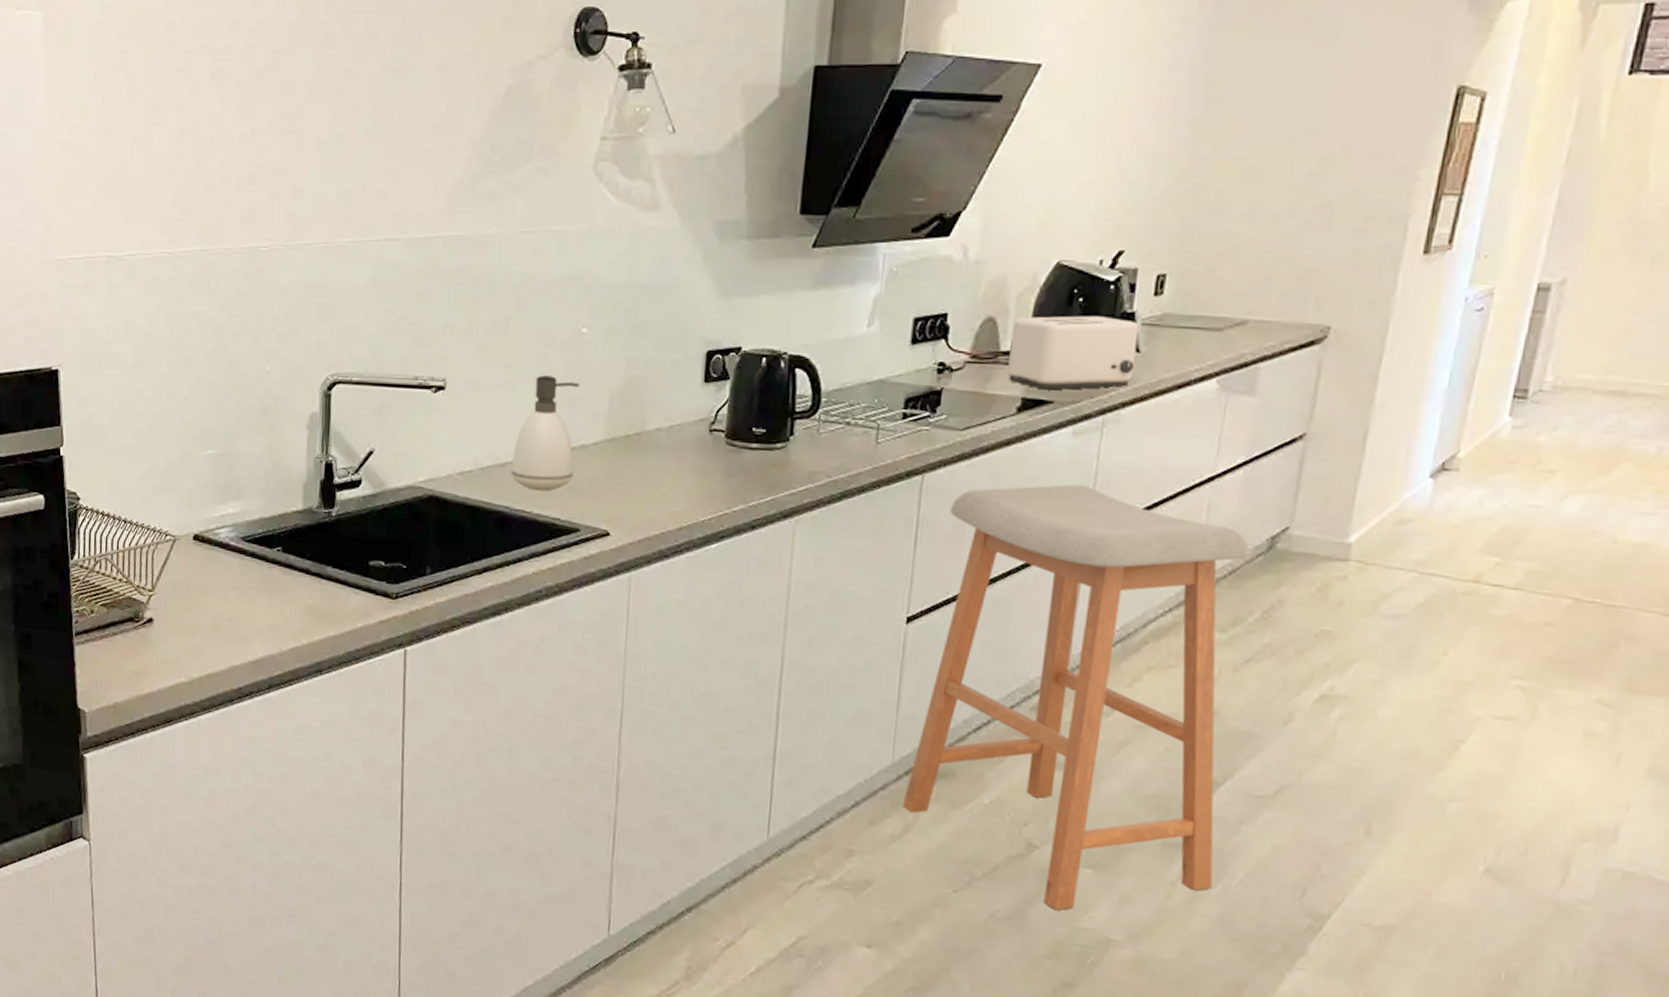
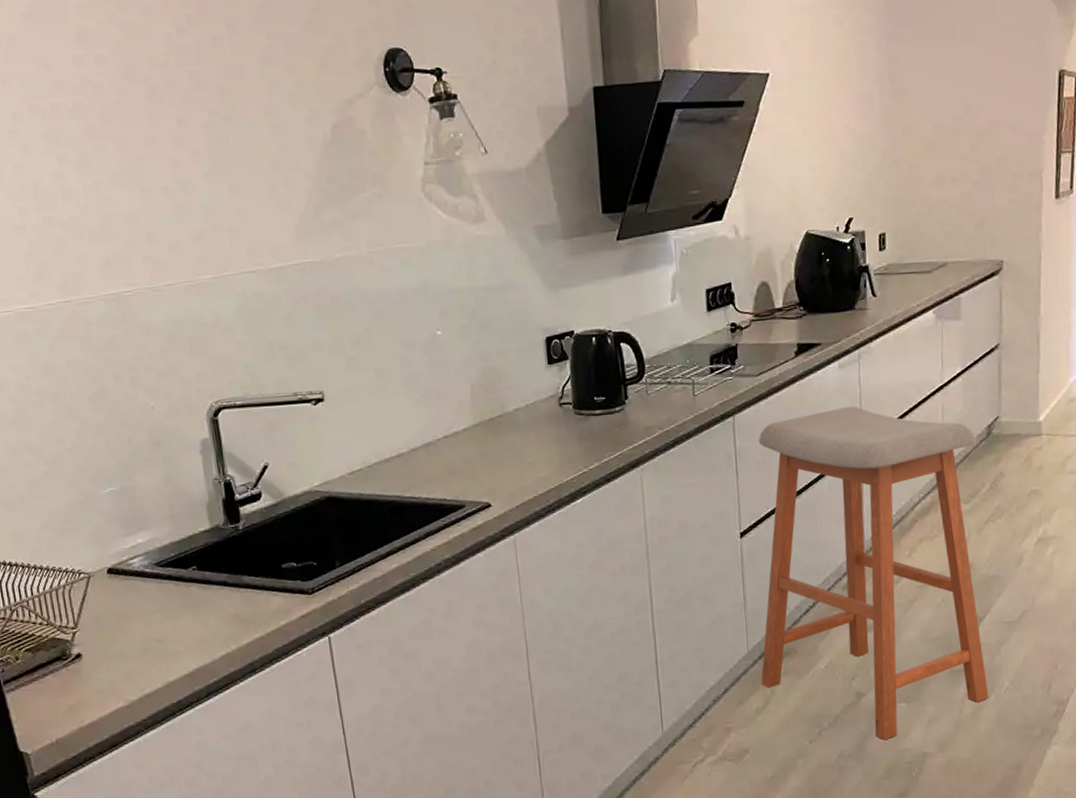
soap dispenser: present [511,375,579,492] -> none [395,376,452,478]
toaster: present [1008,315,1139,390] -> none [781,271,874,335]

